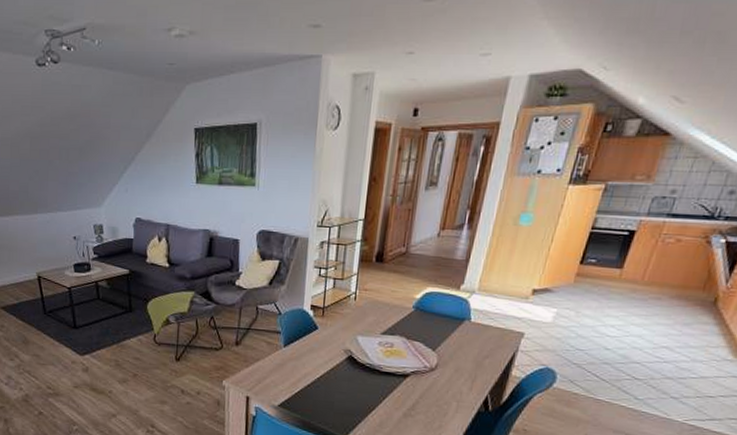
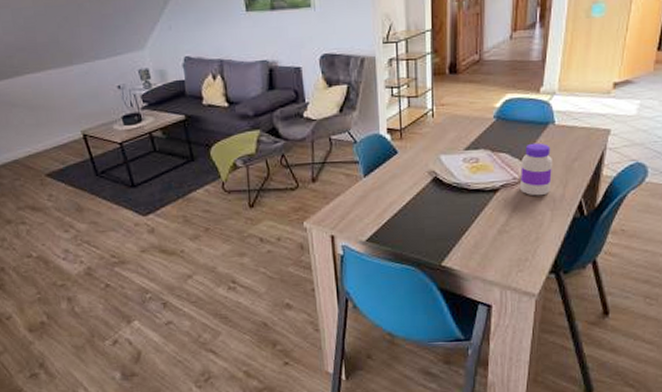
jar: none [430,336,464,387] -> present [521,142,552,196]

